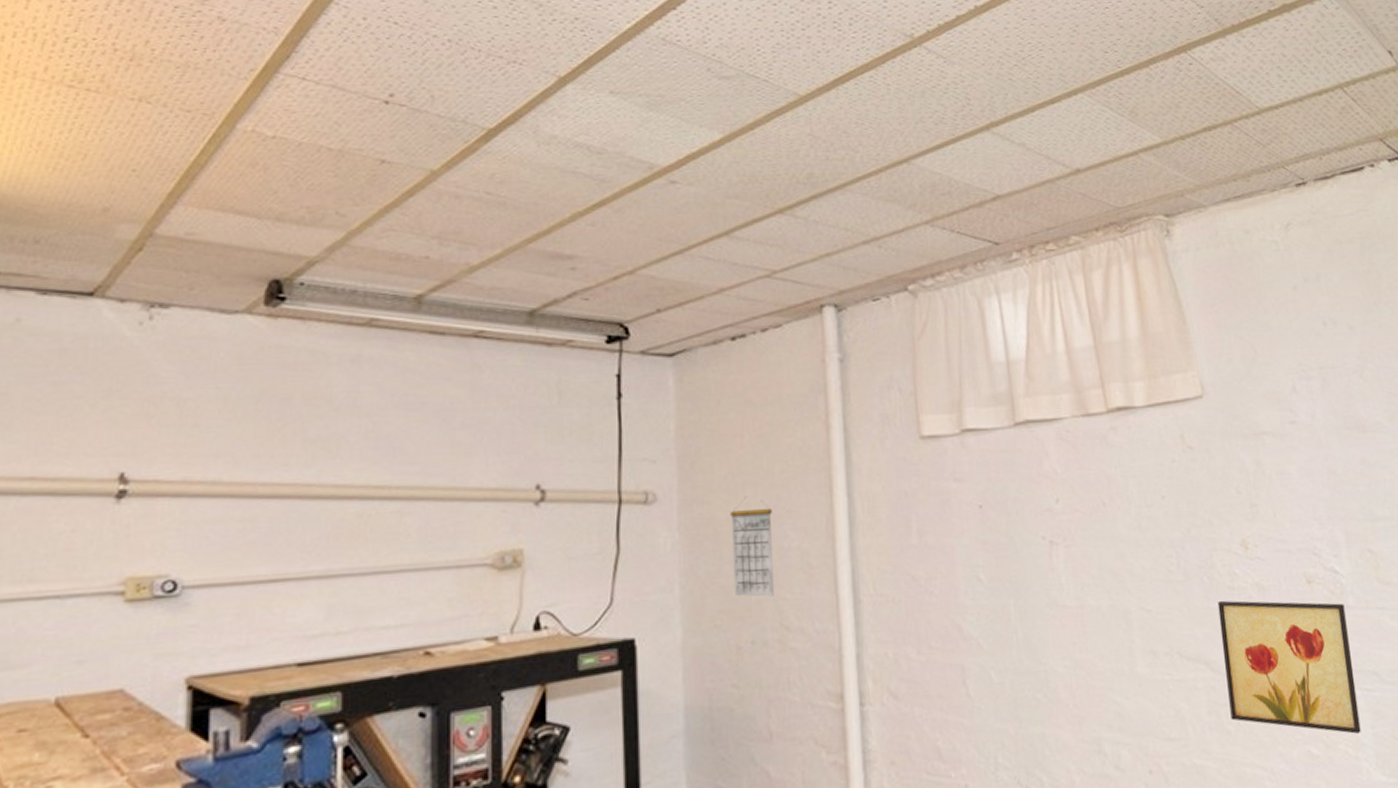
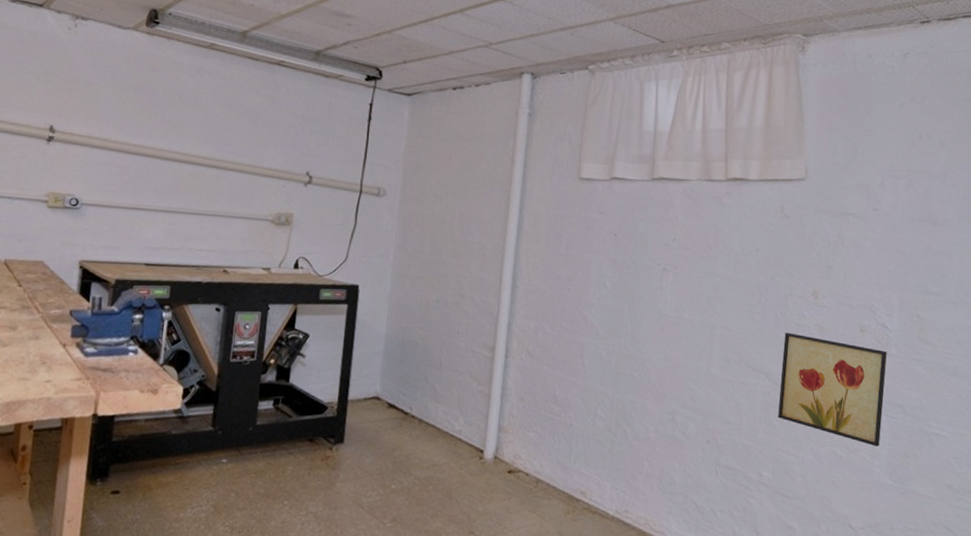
calendar: present [730,496,774,597] -> none [430,201,464,273]

